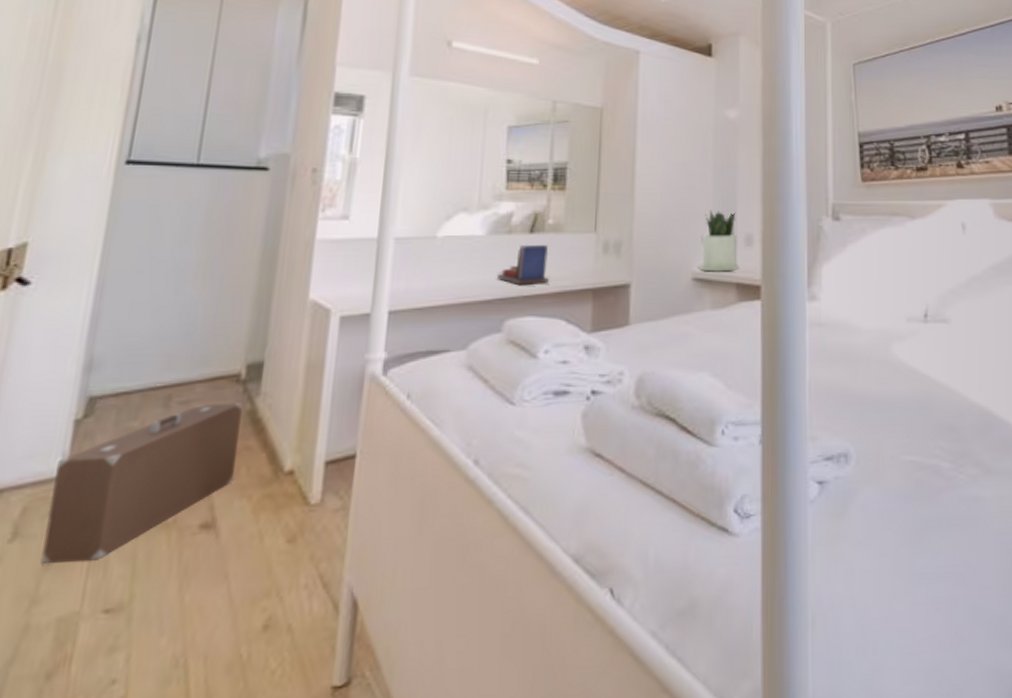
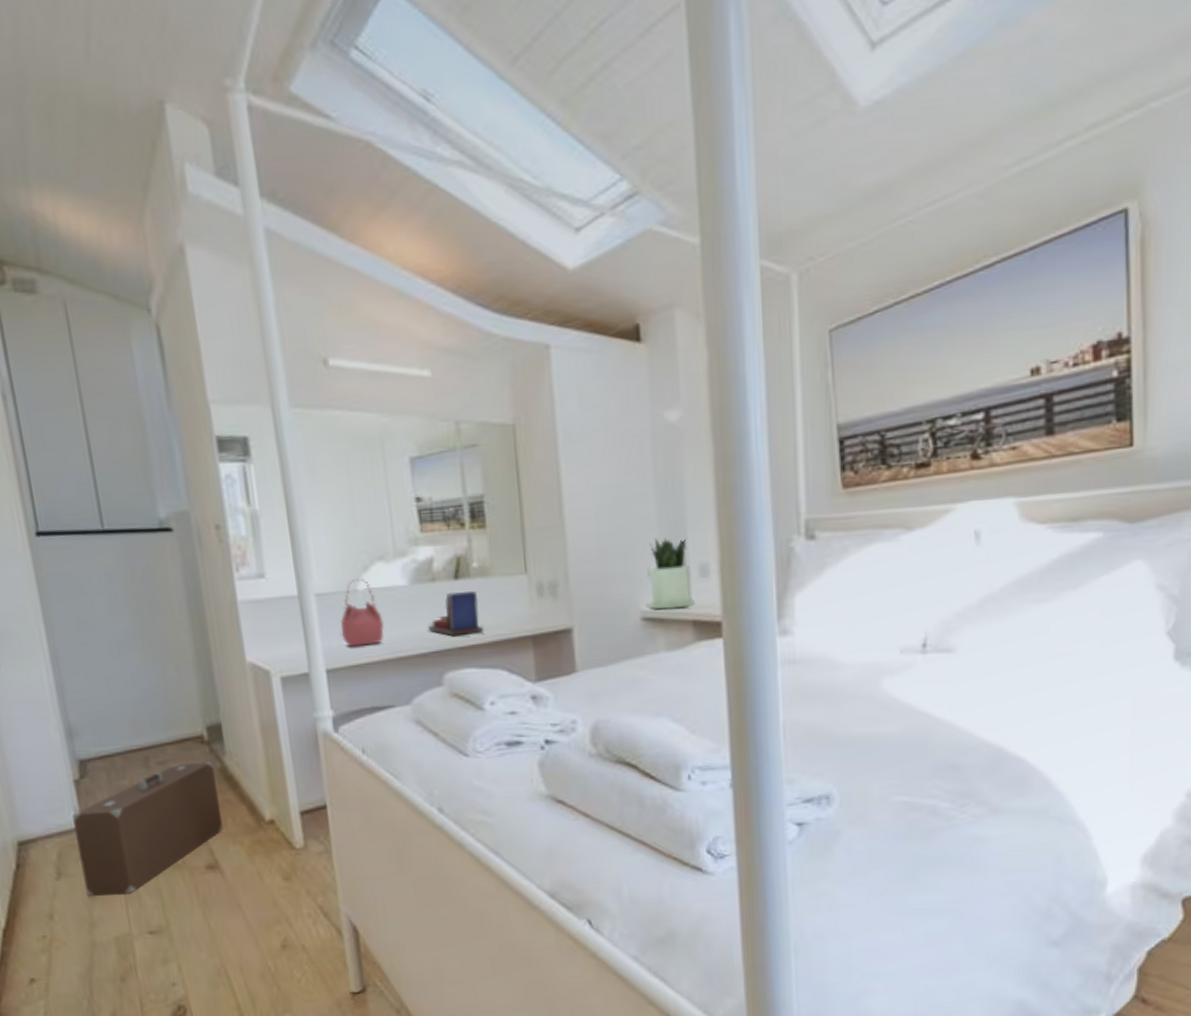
handbag: none [412,227,456,291] -> present [341,579,385,647]

